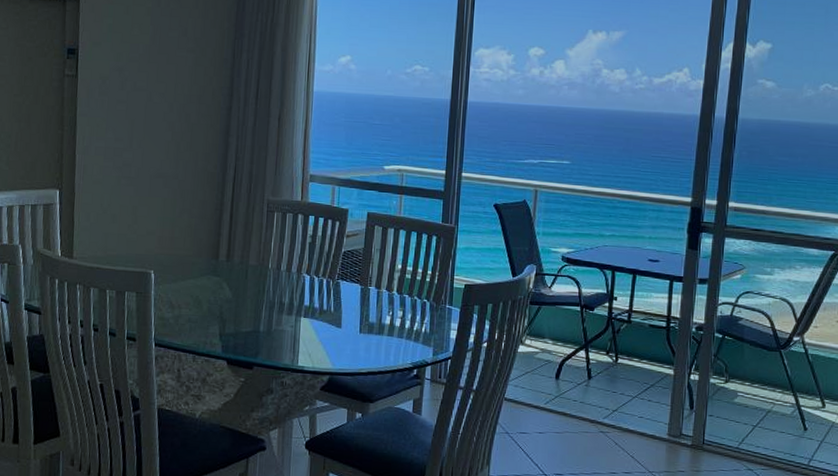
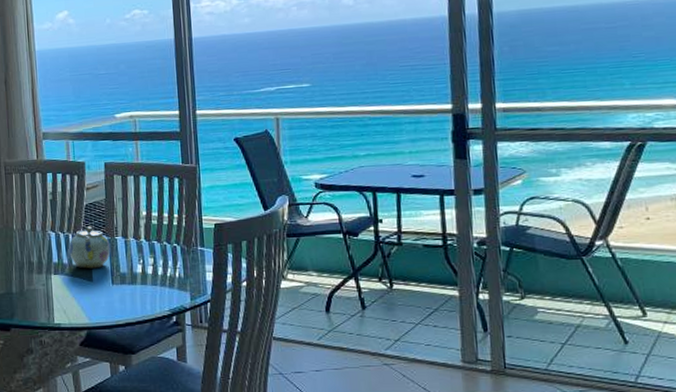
teapot: none [321,273,363,316] -> present [69,226,111,269]

